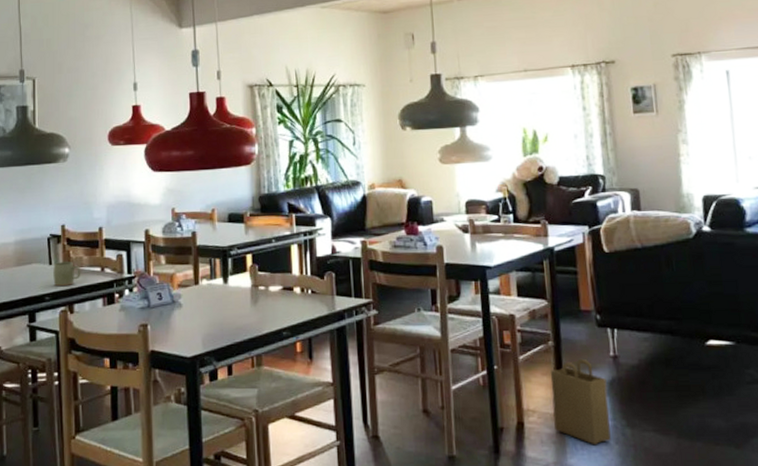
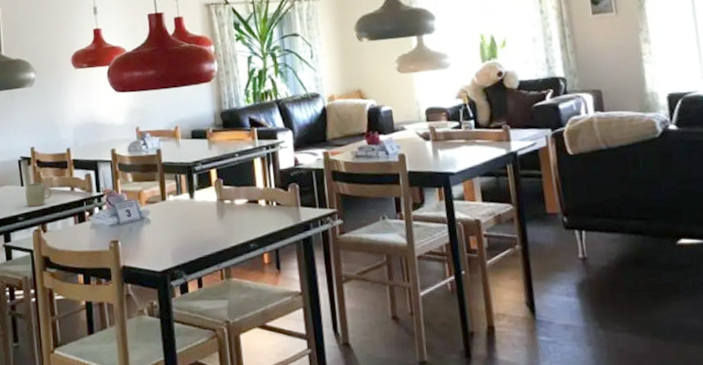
shopping bag: present [550,360,611,445] -> none [518,262,584,348]

